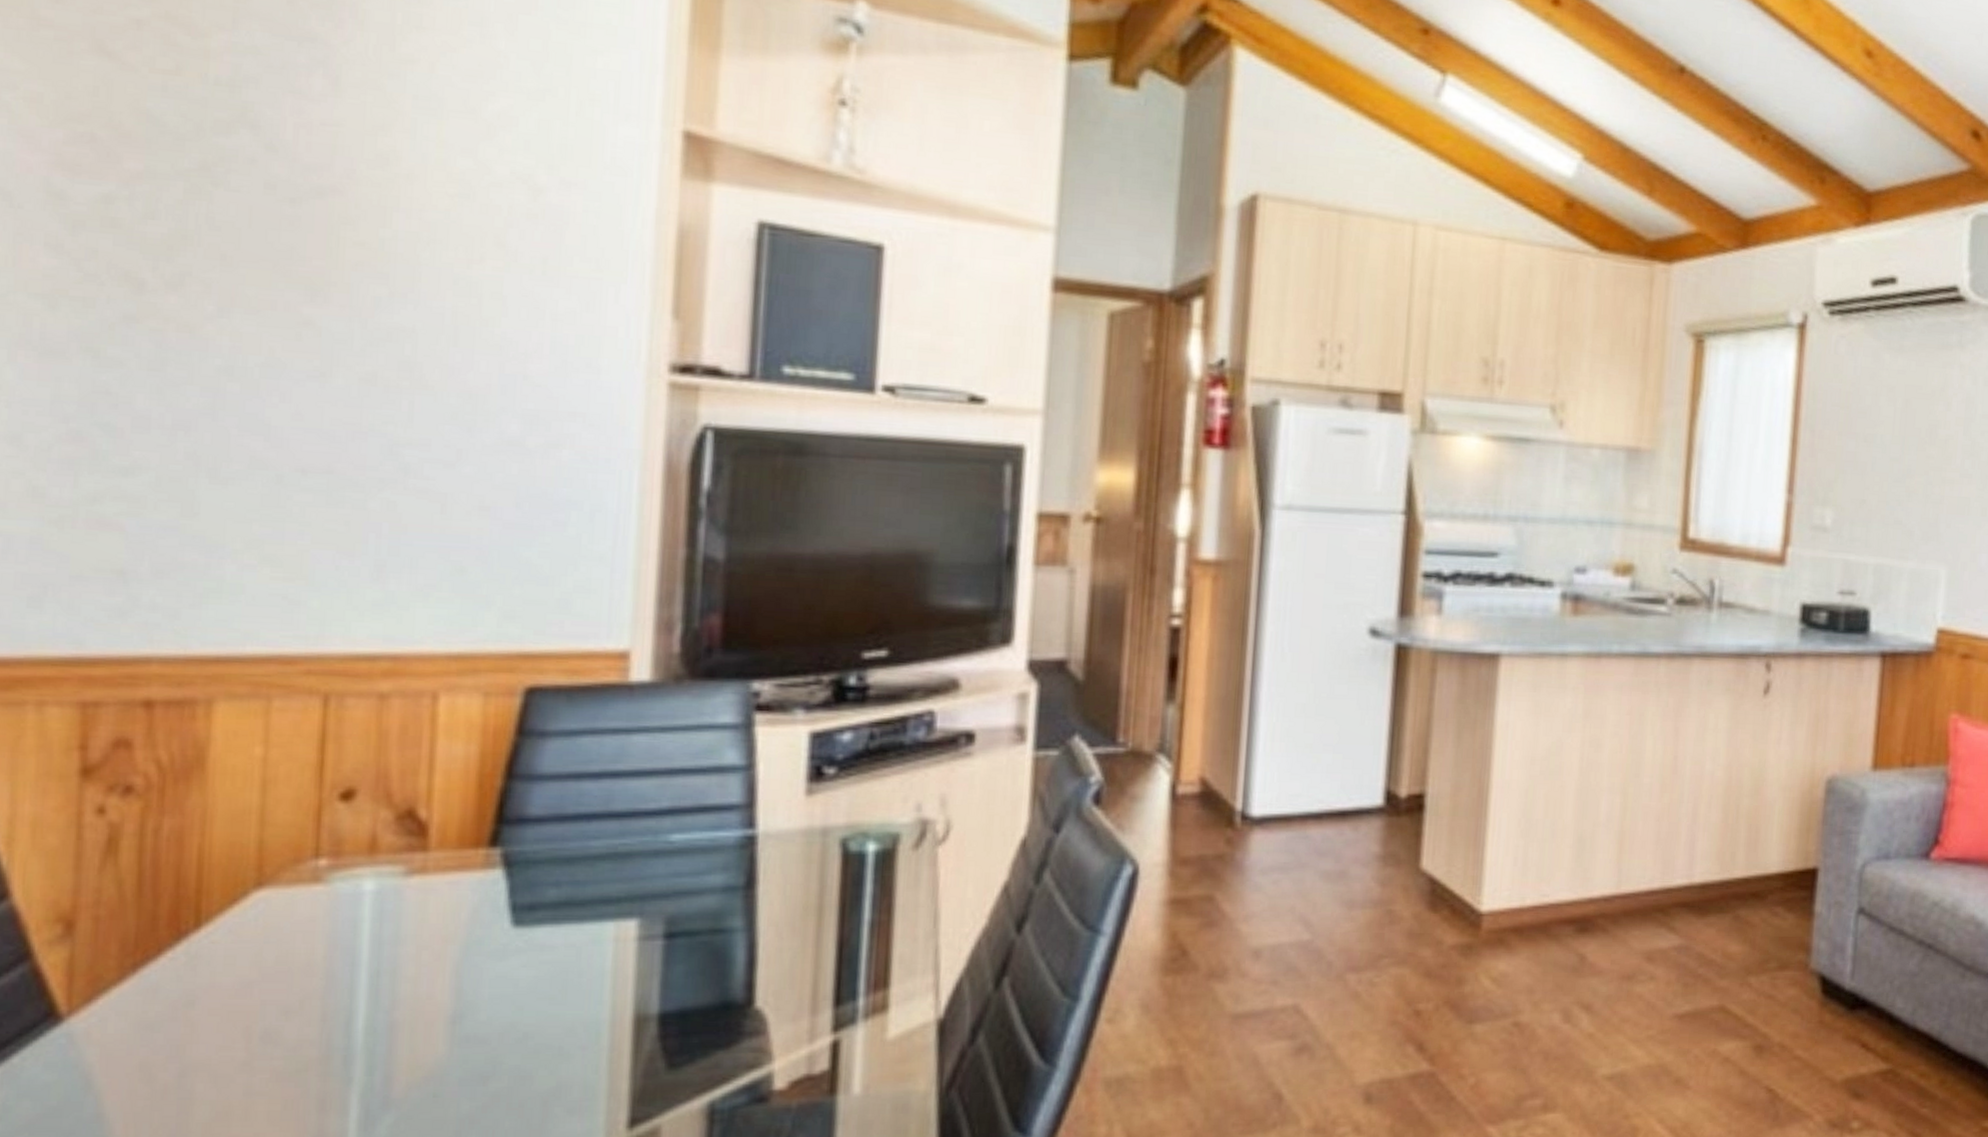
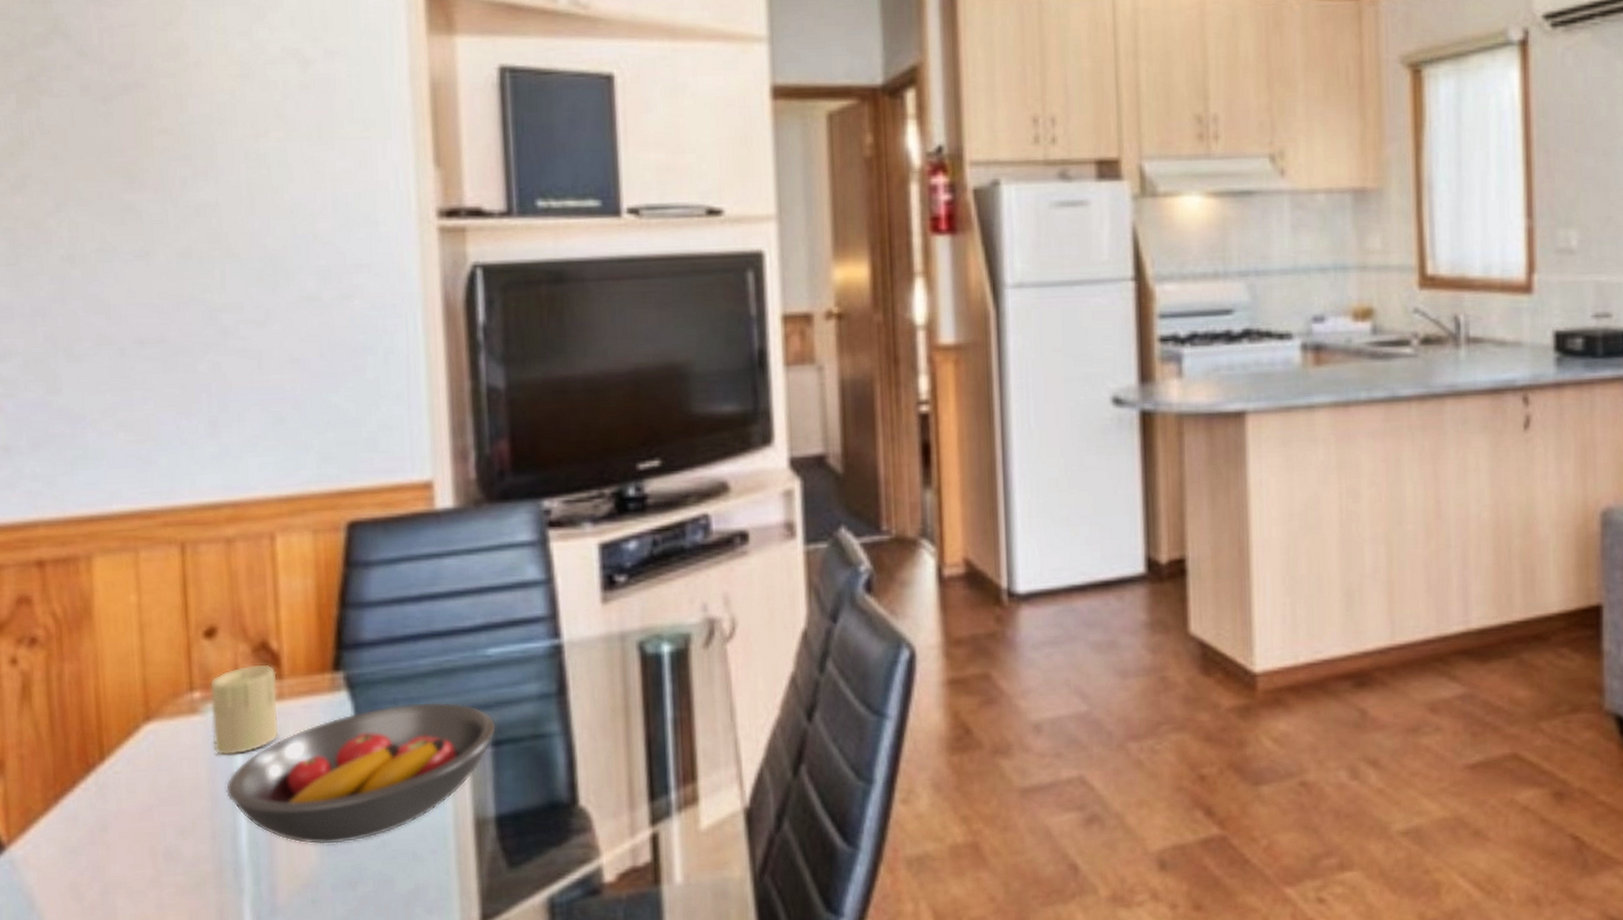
candle: none [335,832,423,931] -> present [209,663,280,756]
fruit bowl: none [345,887,671,1034] -> present [226,702,496,845]

